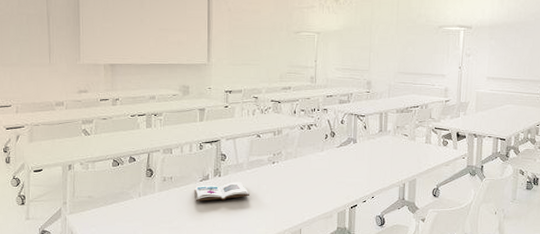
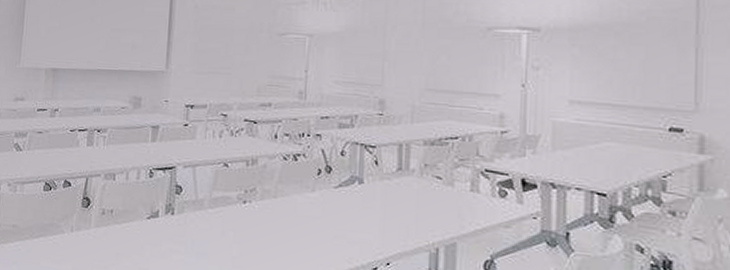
book: present [194,181,251,201] -> none [139,223,212,247]

